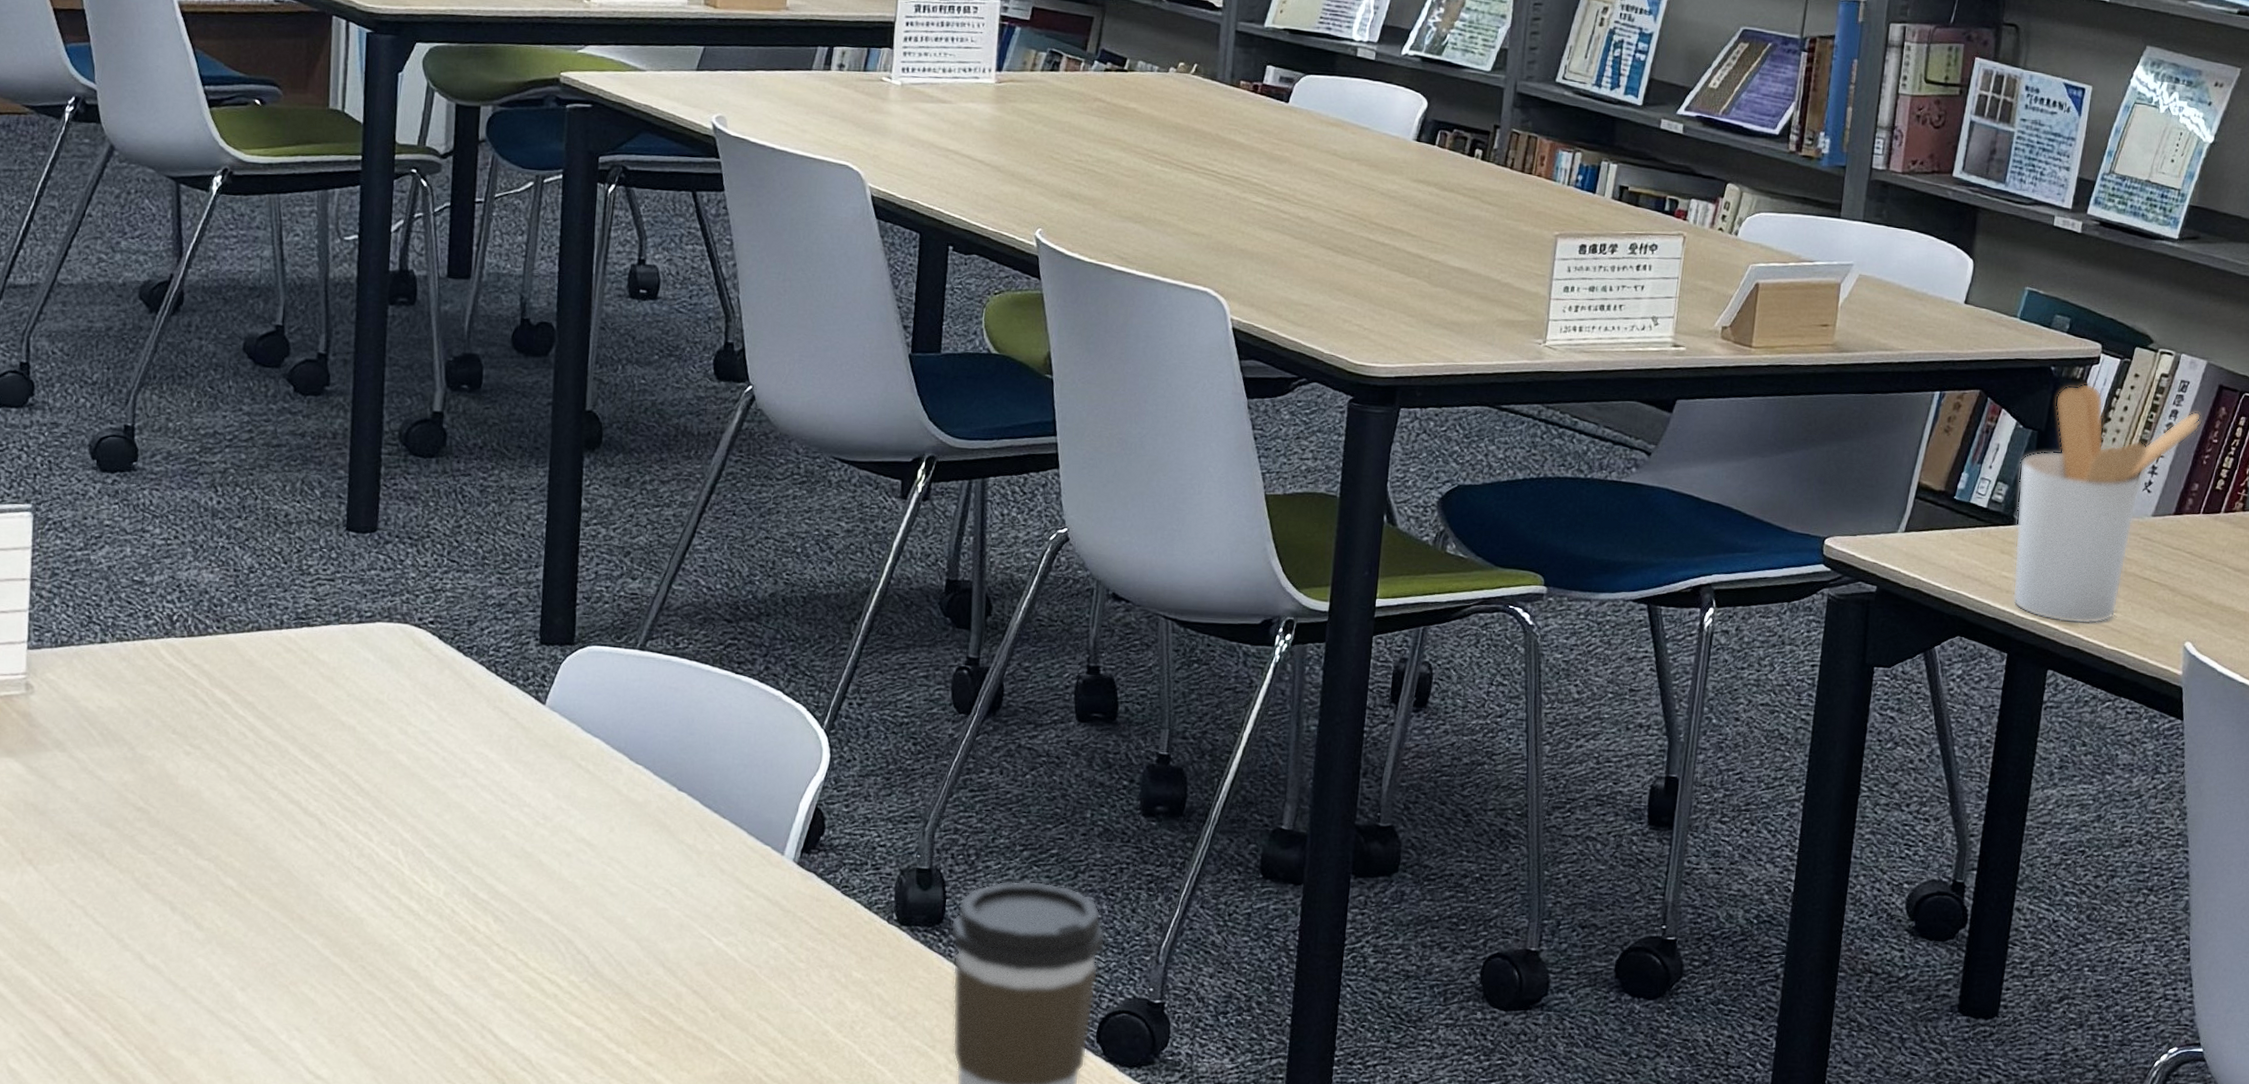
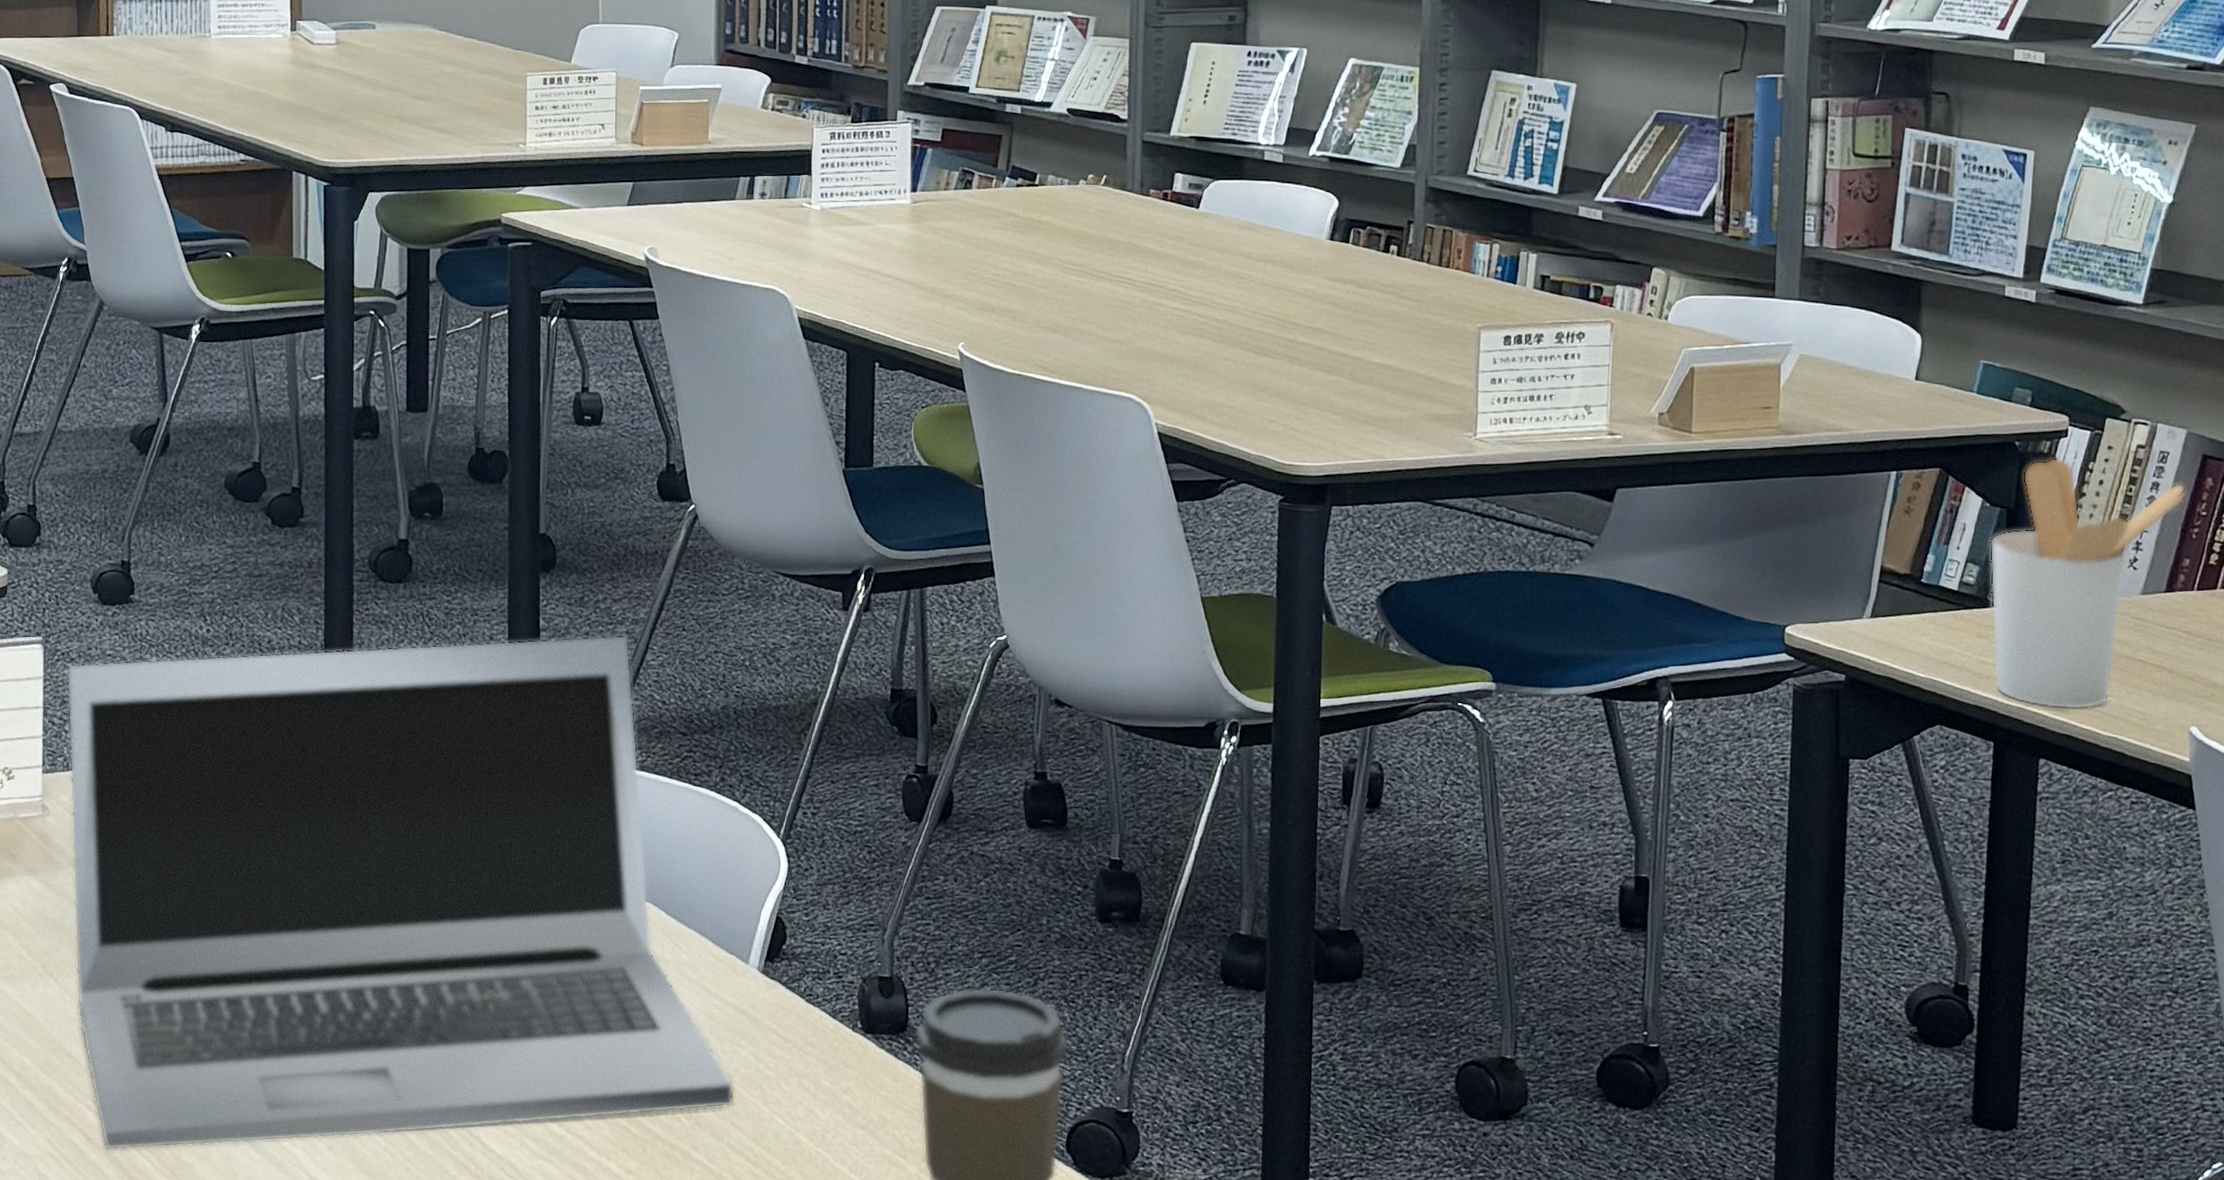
laptop: none [57,518,763,1045] -> present [66,635,734,1151]

